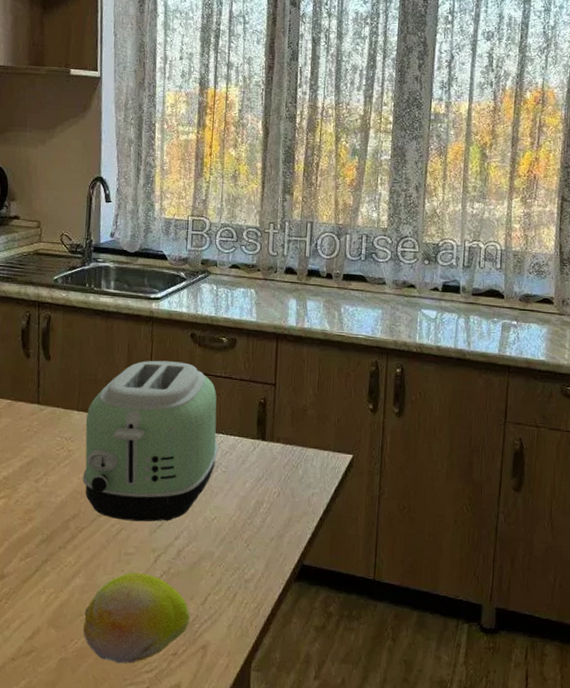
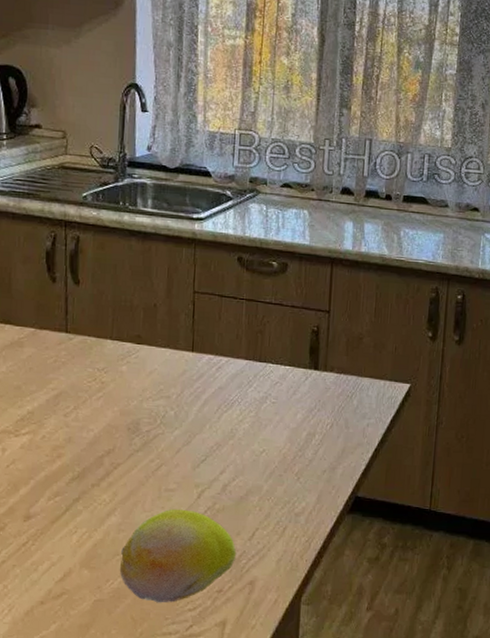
toaster: present [82,360,219,522] -> none [117,285,268,457]

